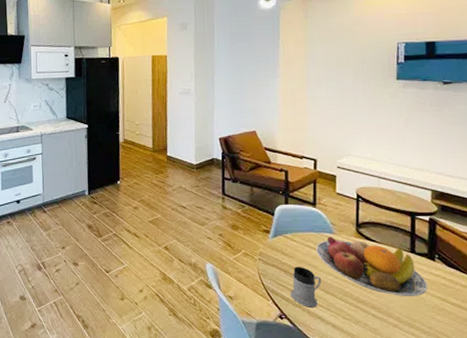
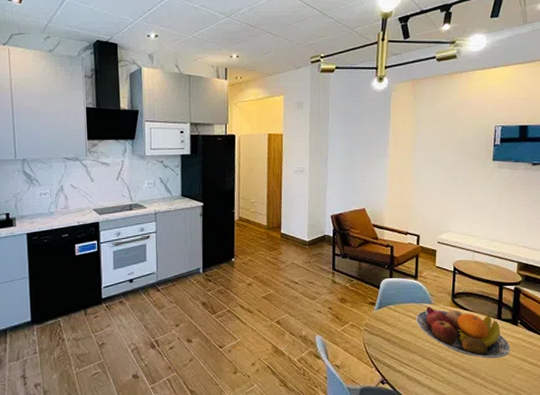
mug: present [290,266,322,307] -> none [392,334,420,372]

